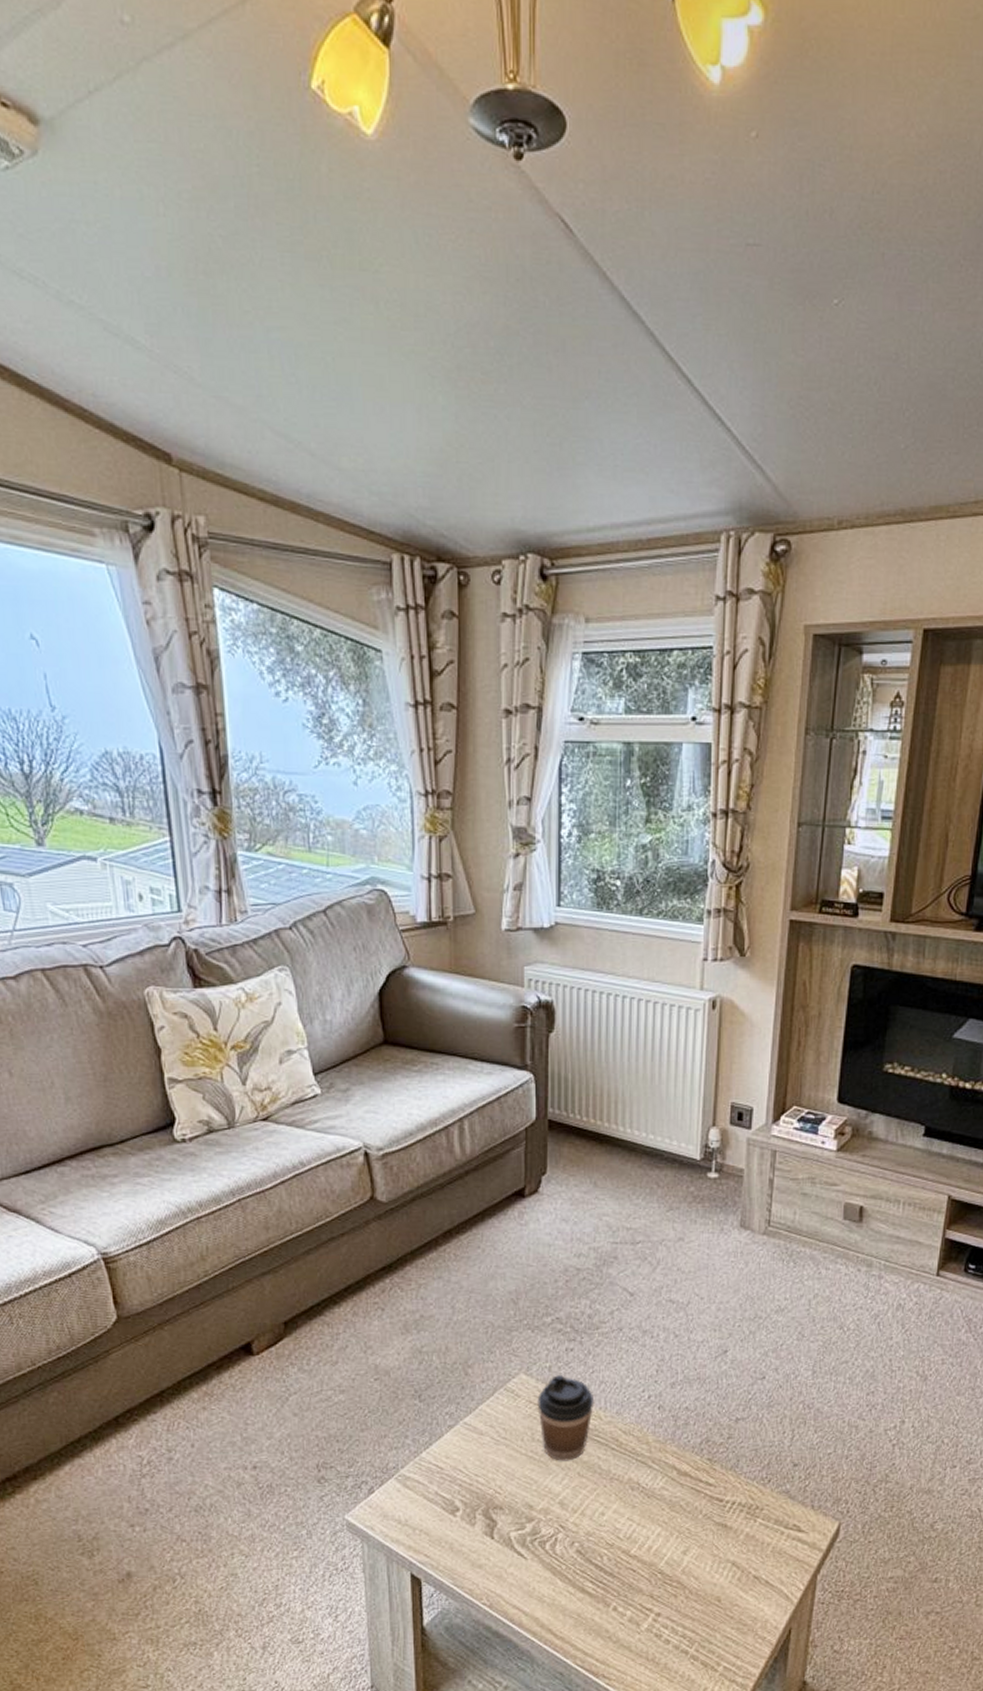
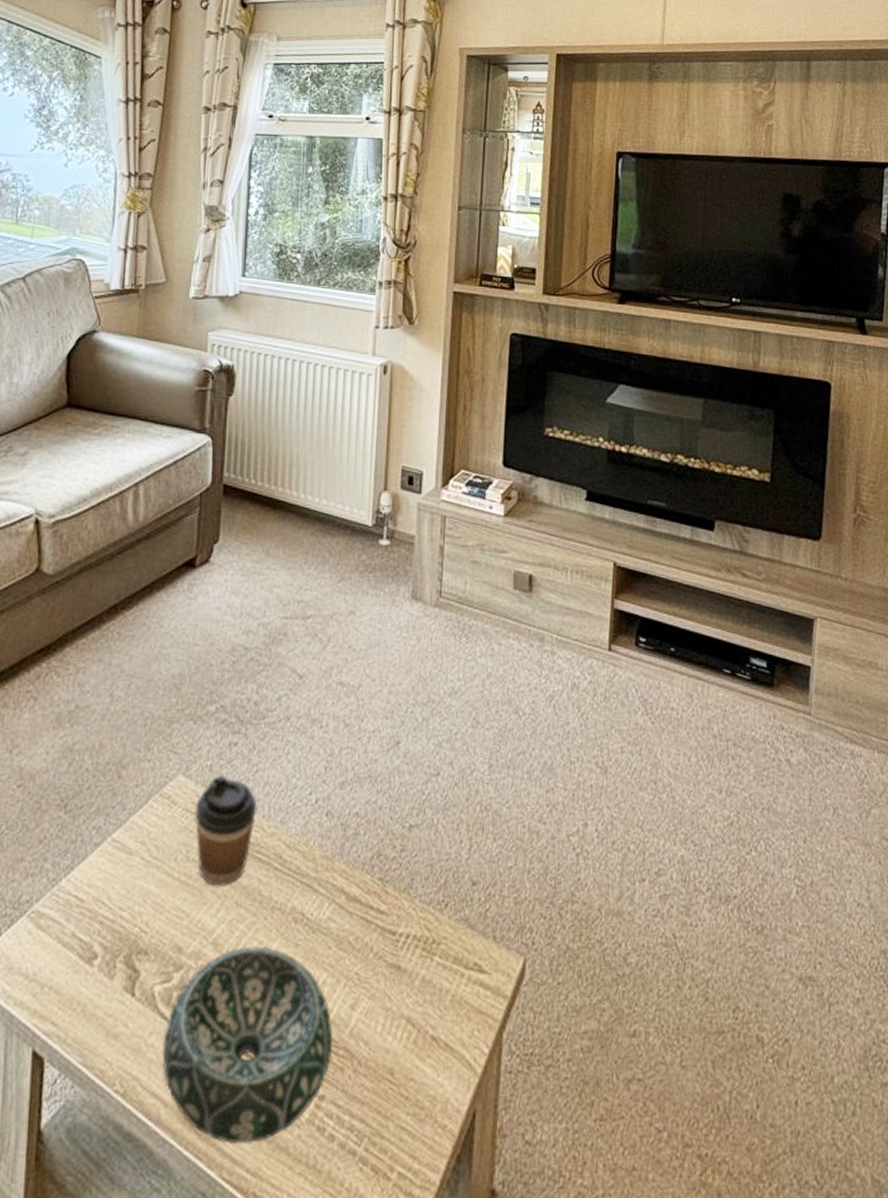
decorative bowl: none [520,1506,667,1643] -> present [162,946,333,1145]

